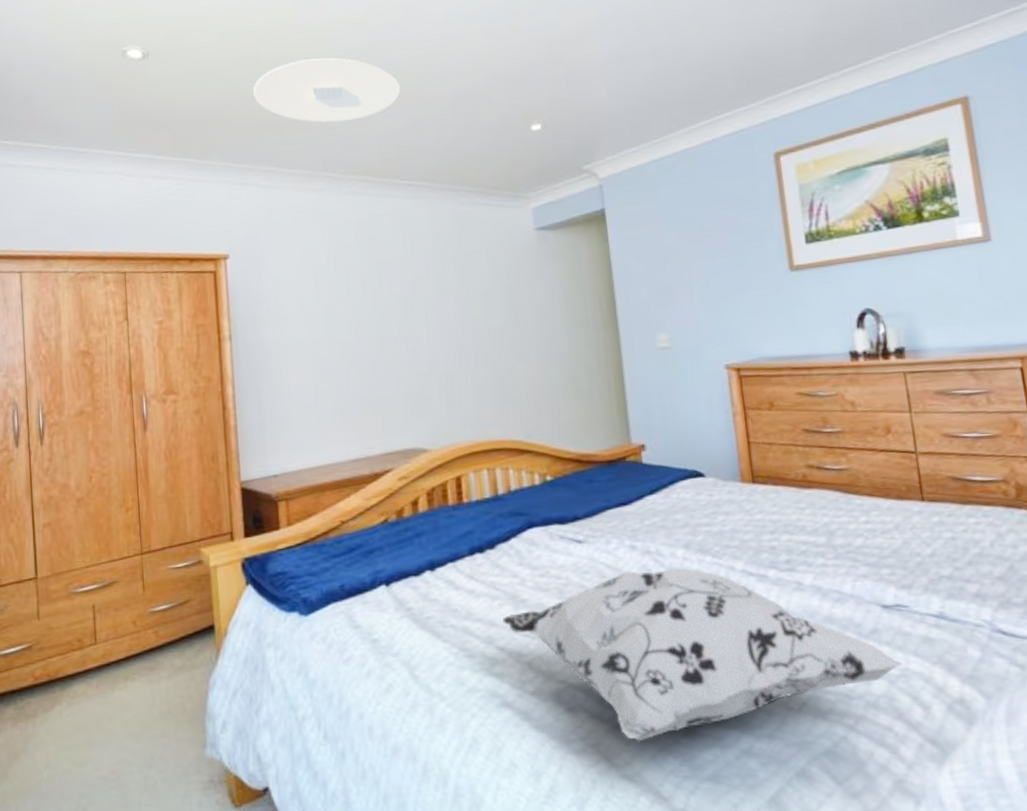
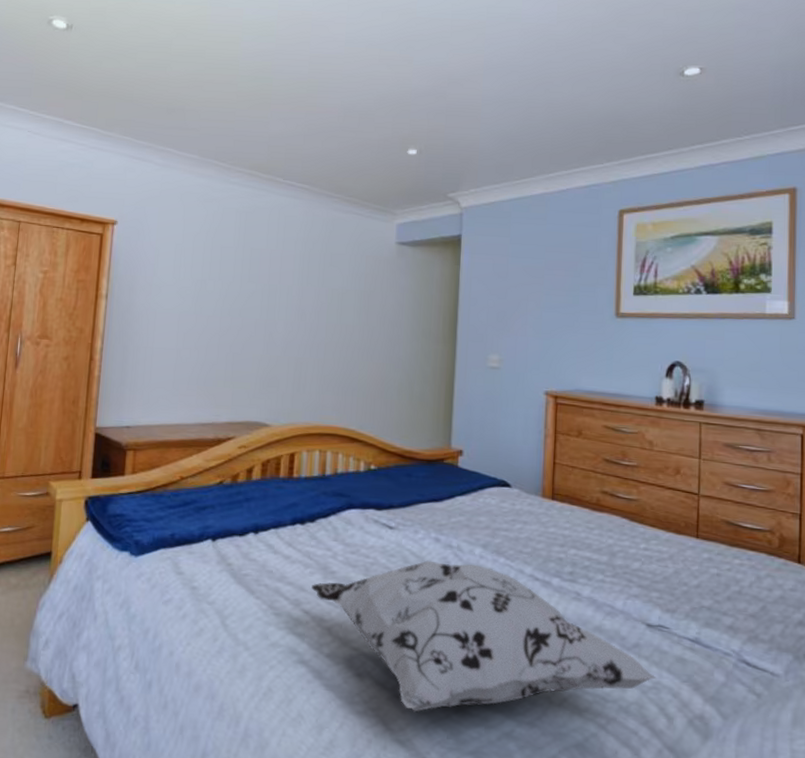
ceiling light: present [253,57,401,123] -> none [163,55,297,118]

